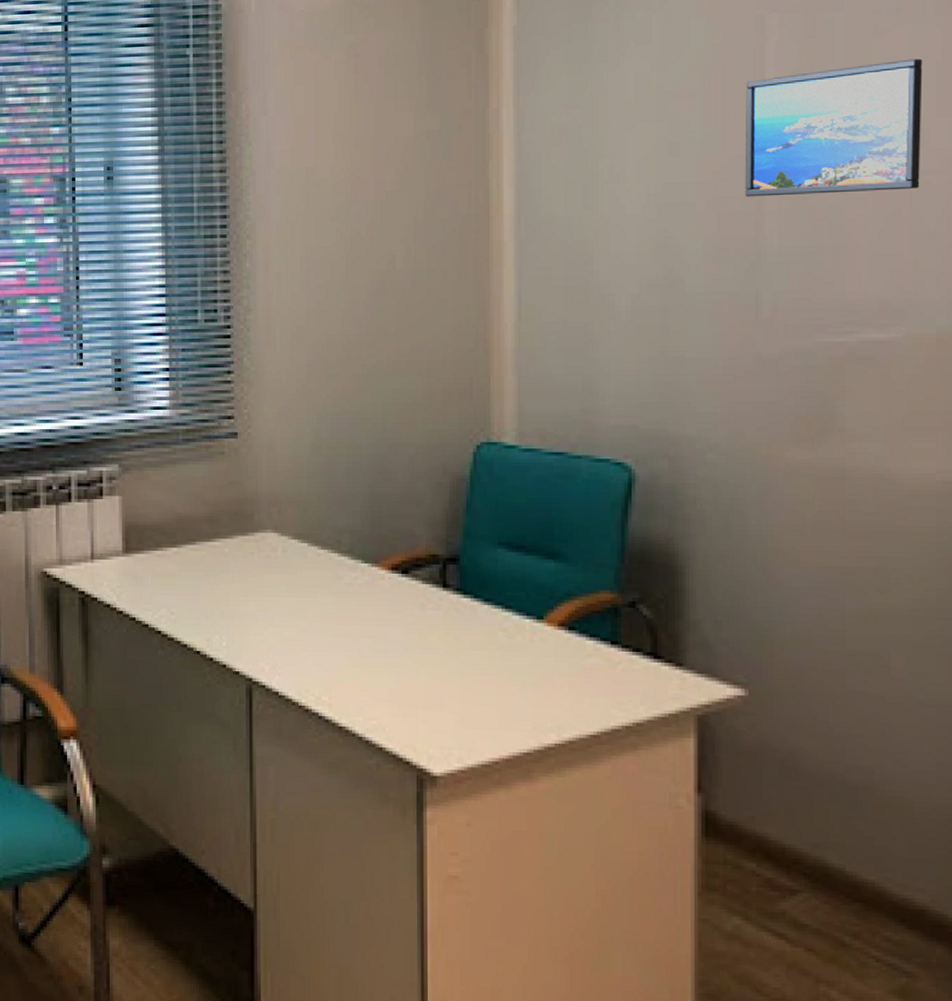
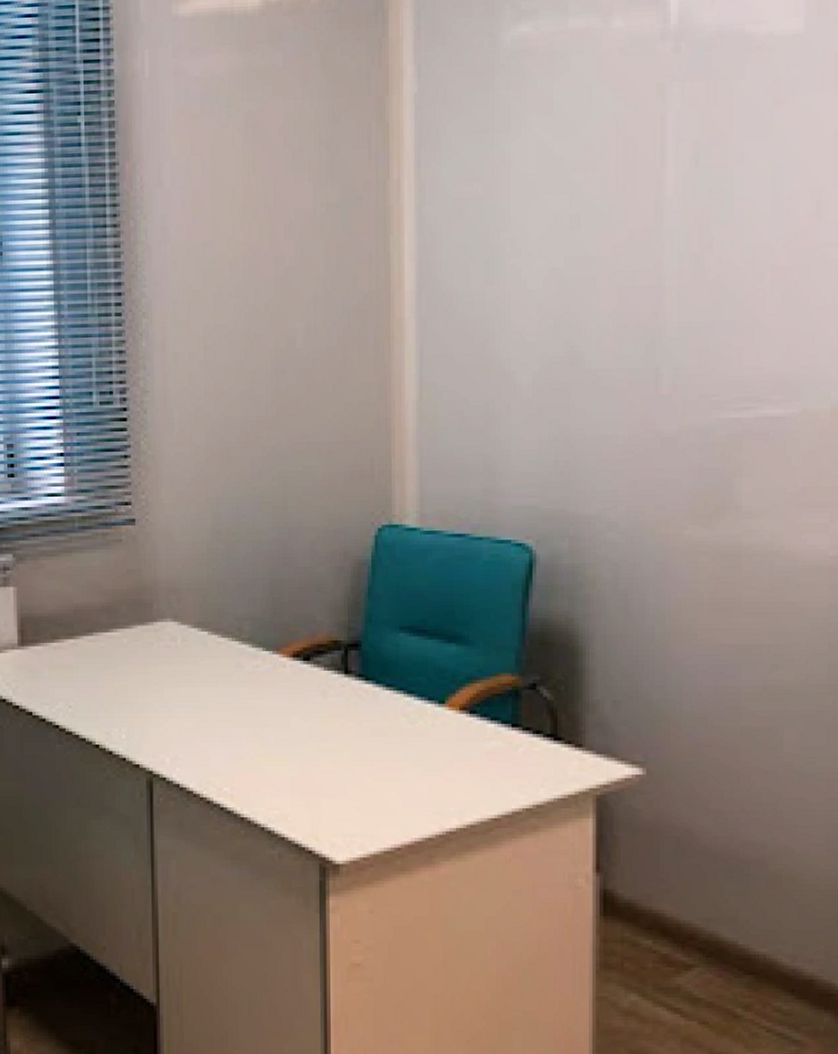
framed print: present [745,58,923,197] -> none [645,129,821,271]

